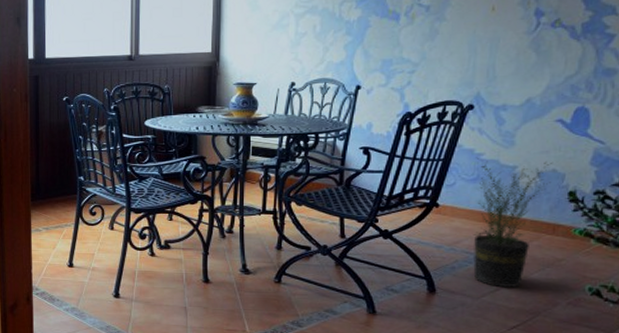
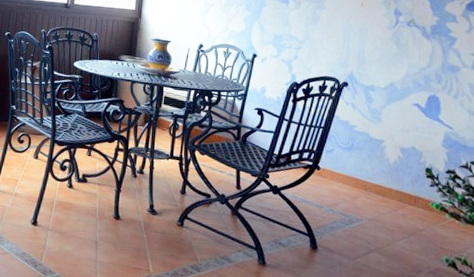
potted plant: present [473,157,553,288] -> none [349,128,413,252]

